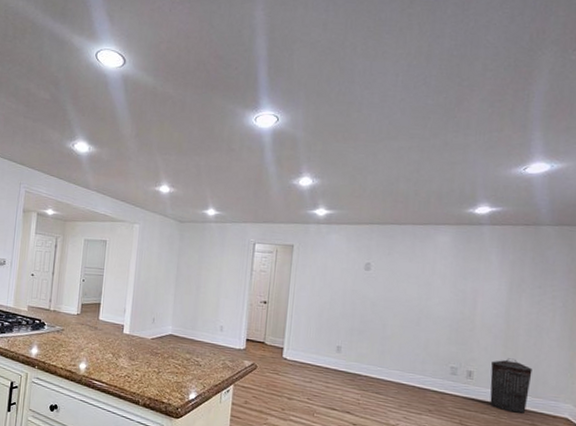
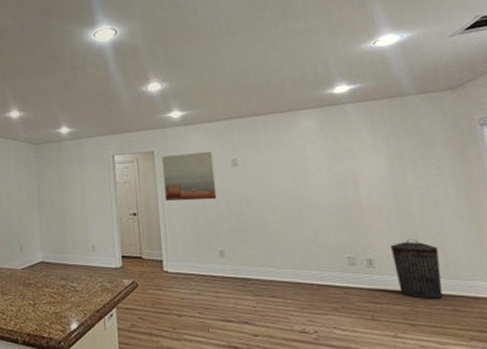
wall art: none [296,250,349,299] -> present [161,151,217,201]

